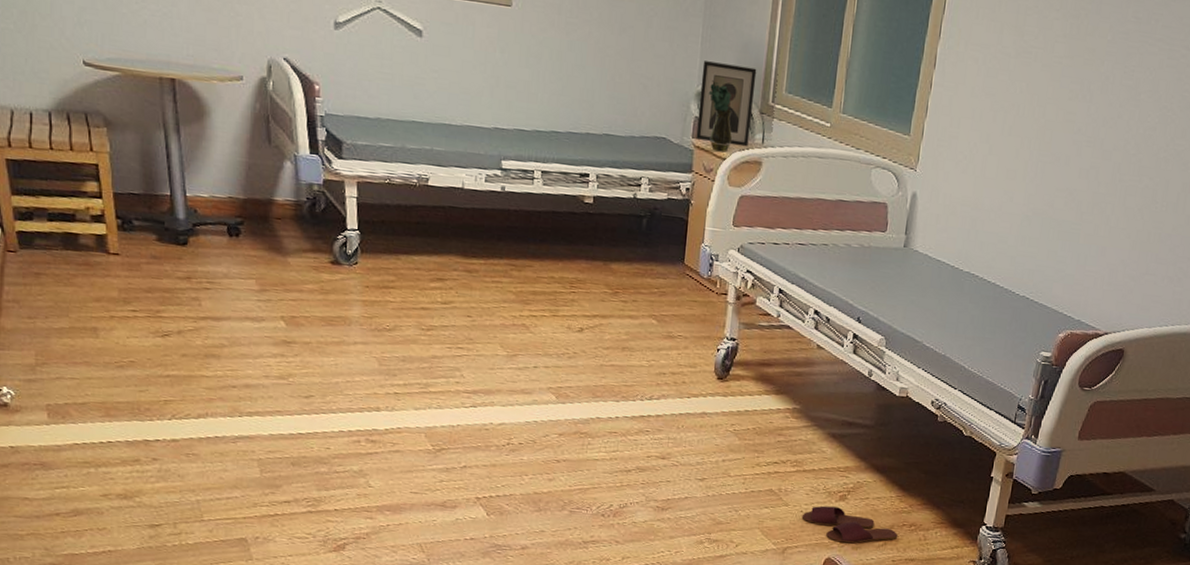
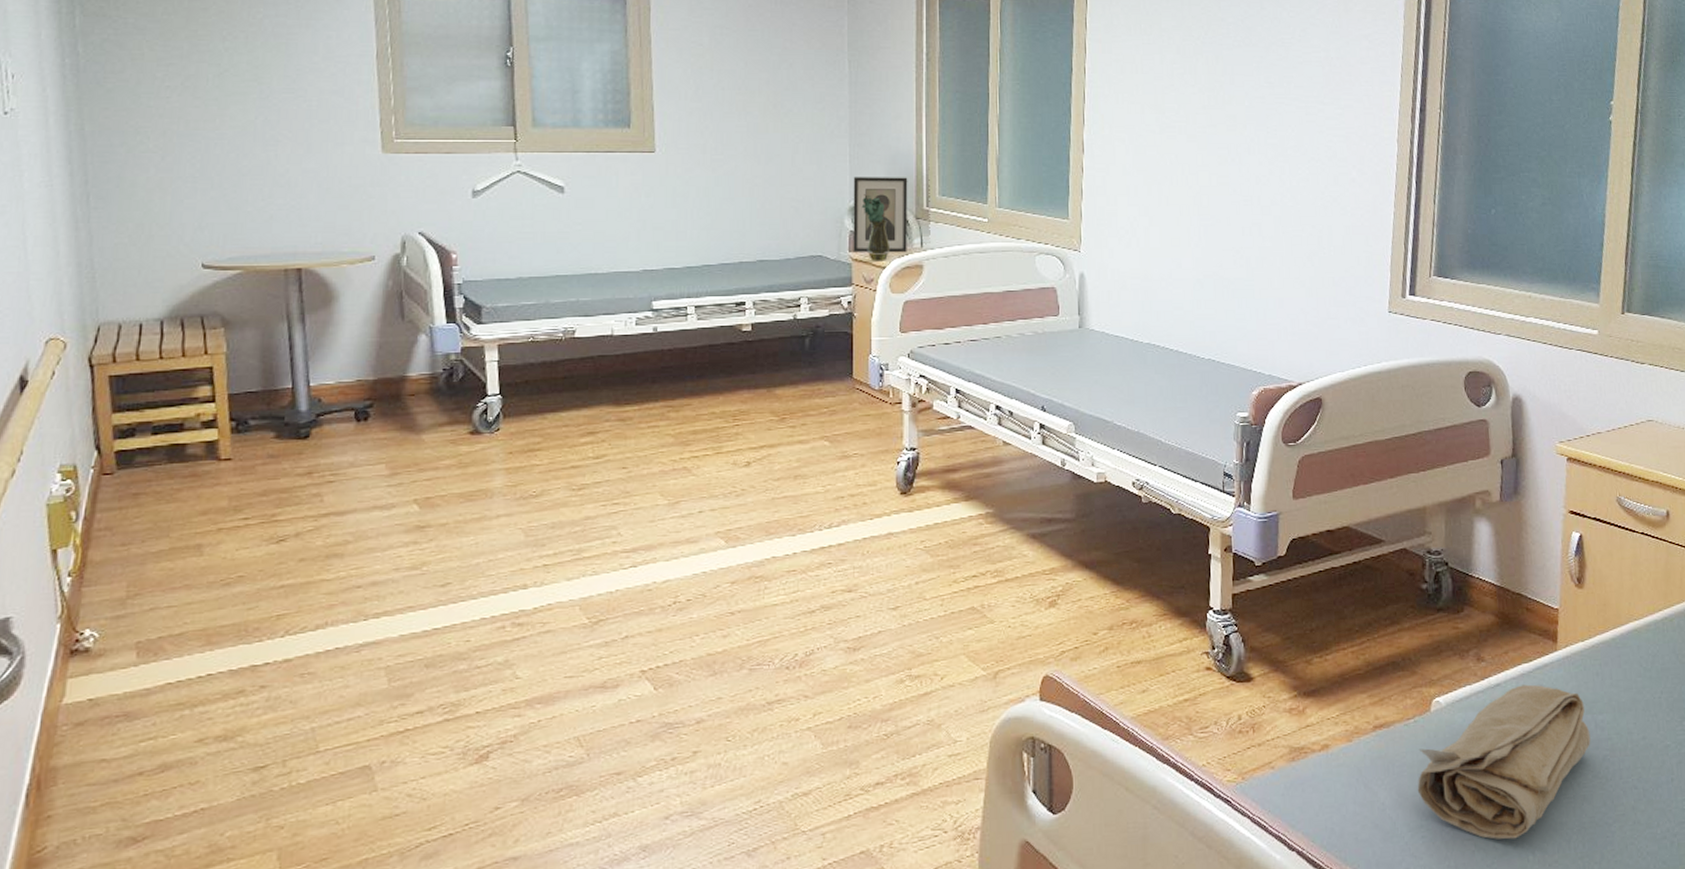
slippers: present [802,505,898,544] -> none [1010,615,1119,656]

